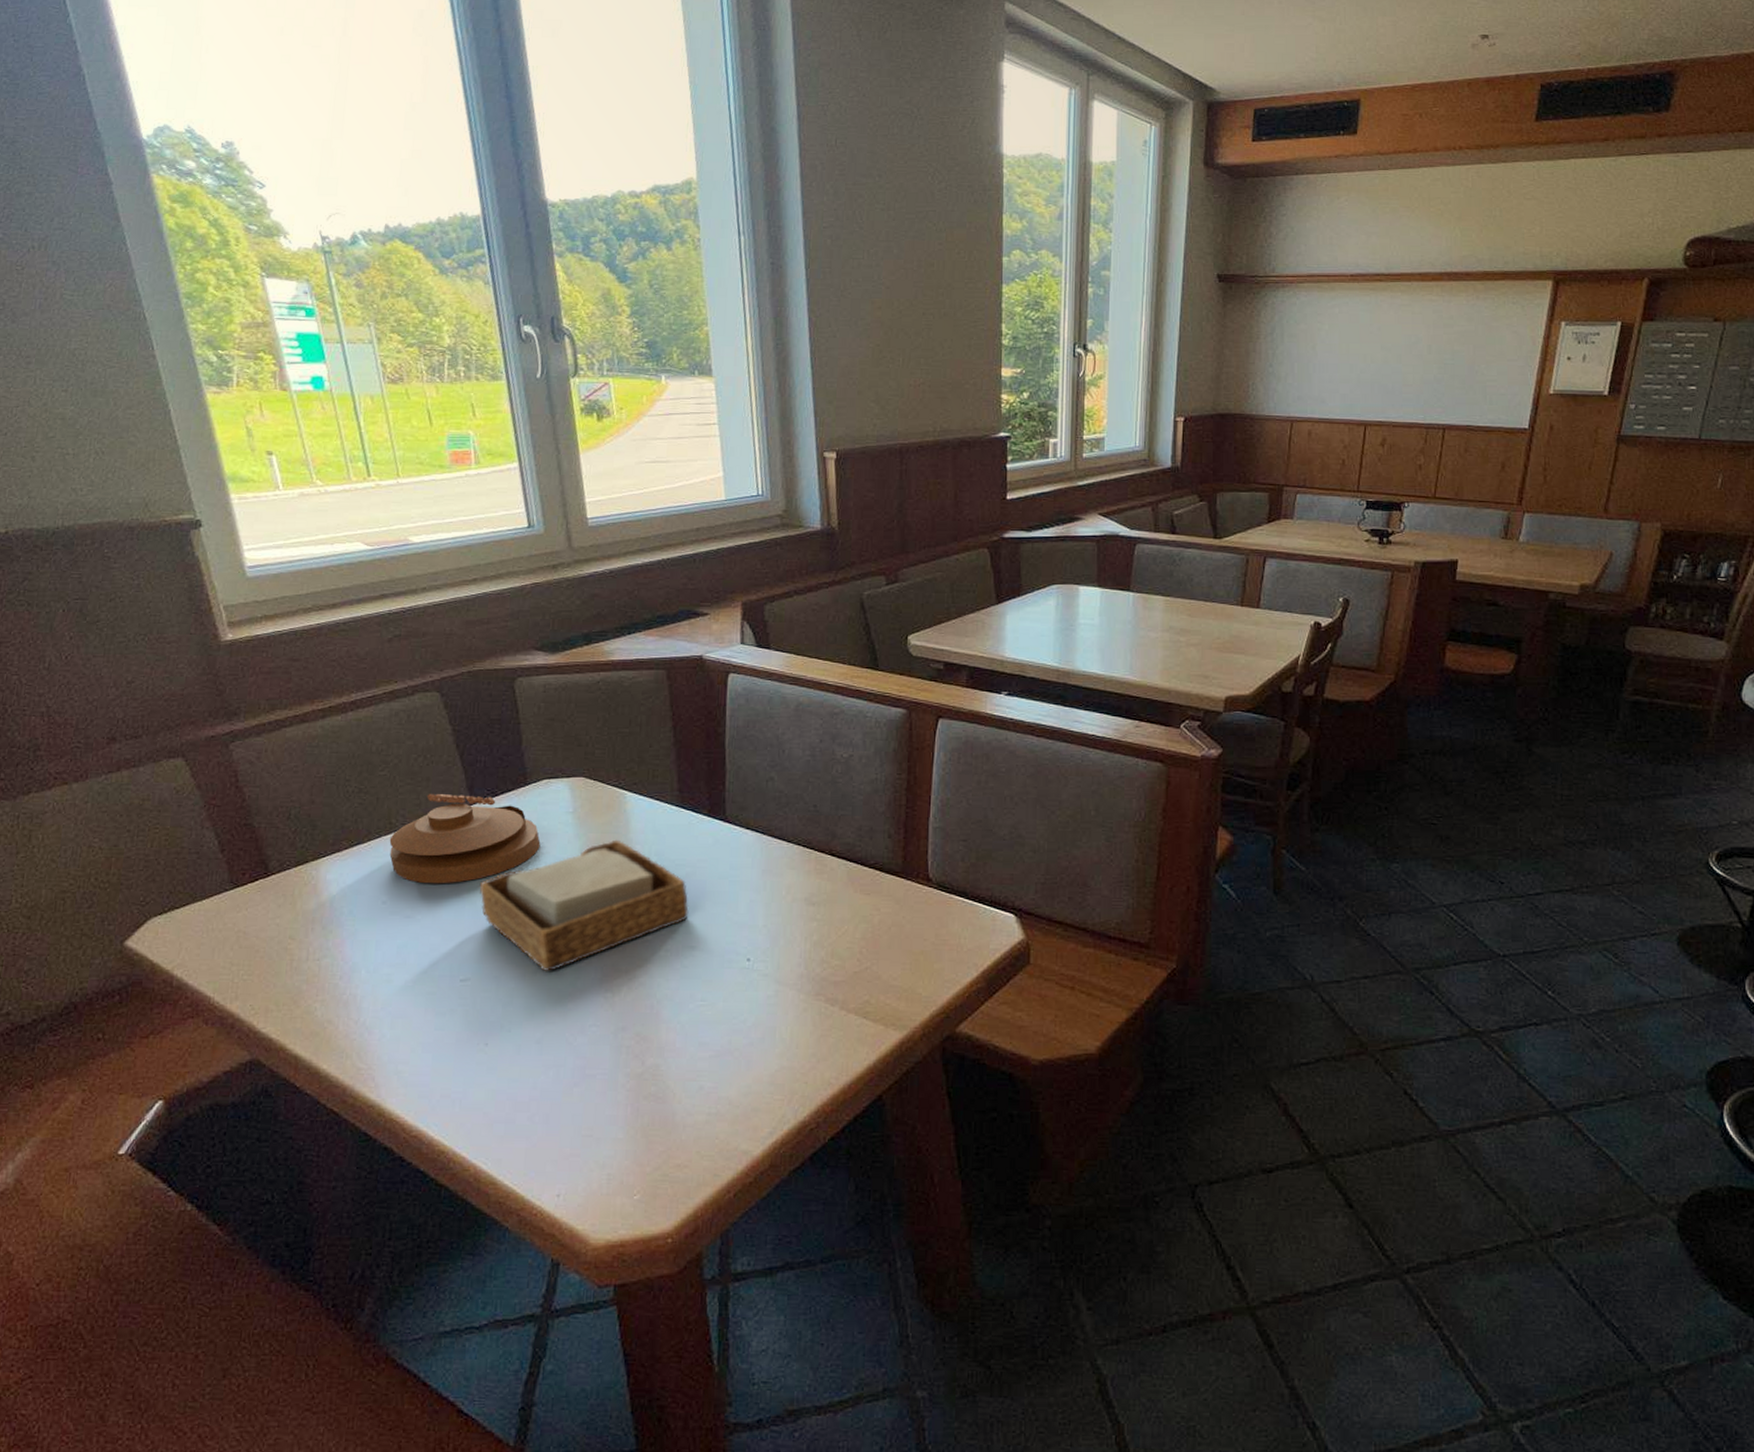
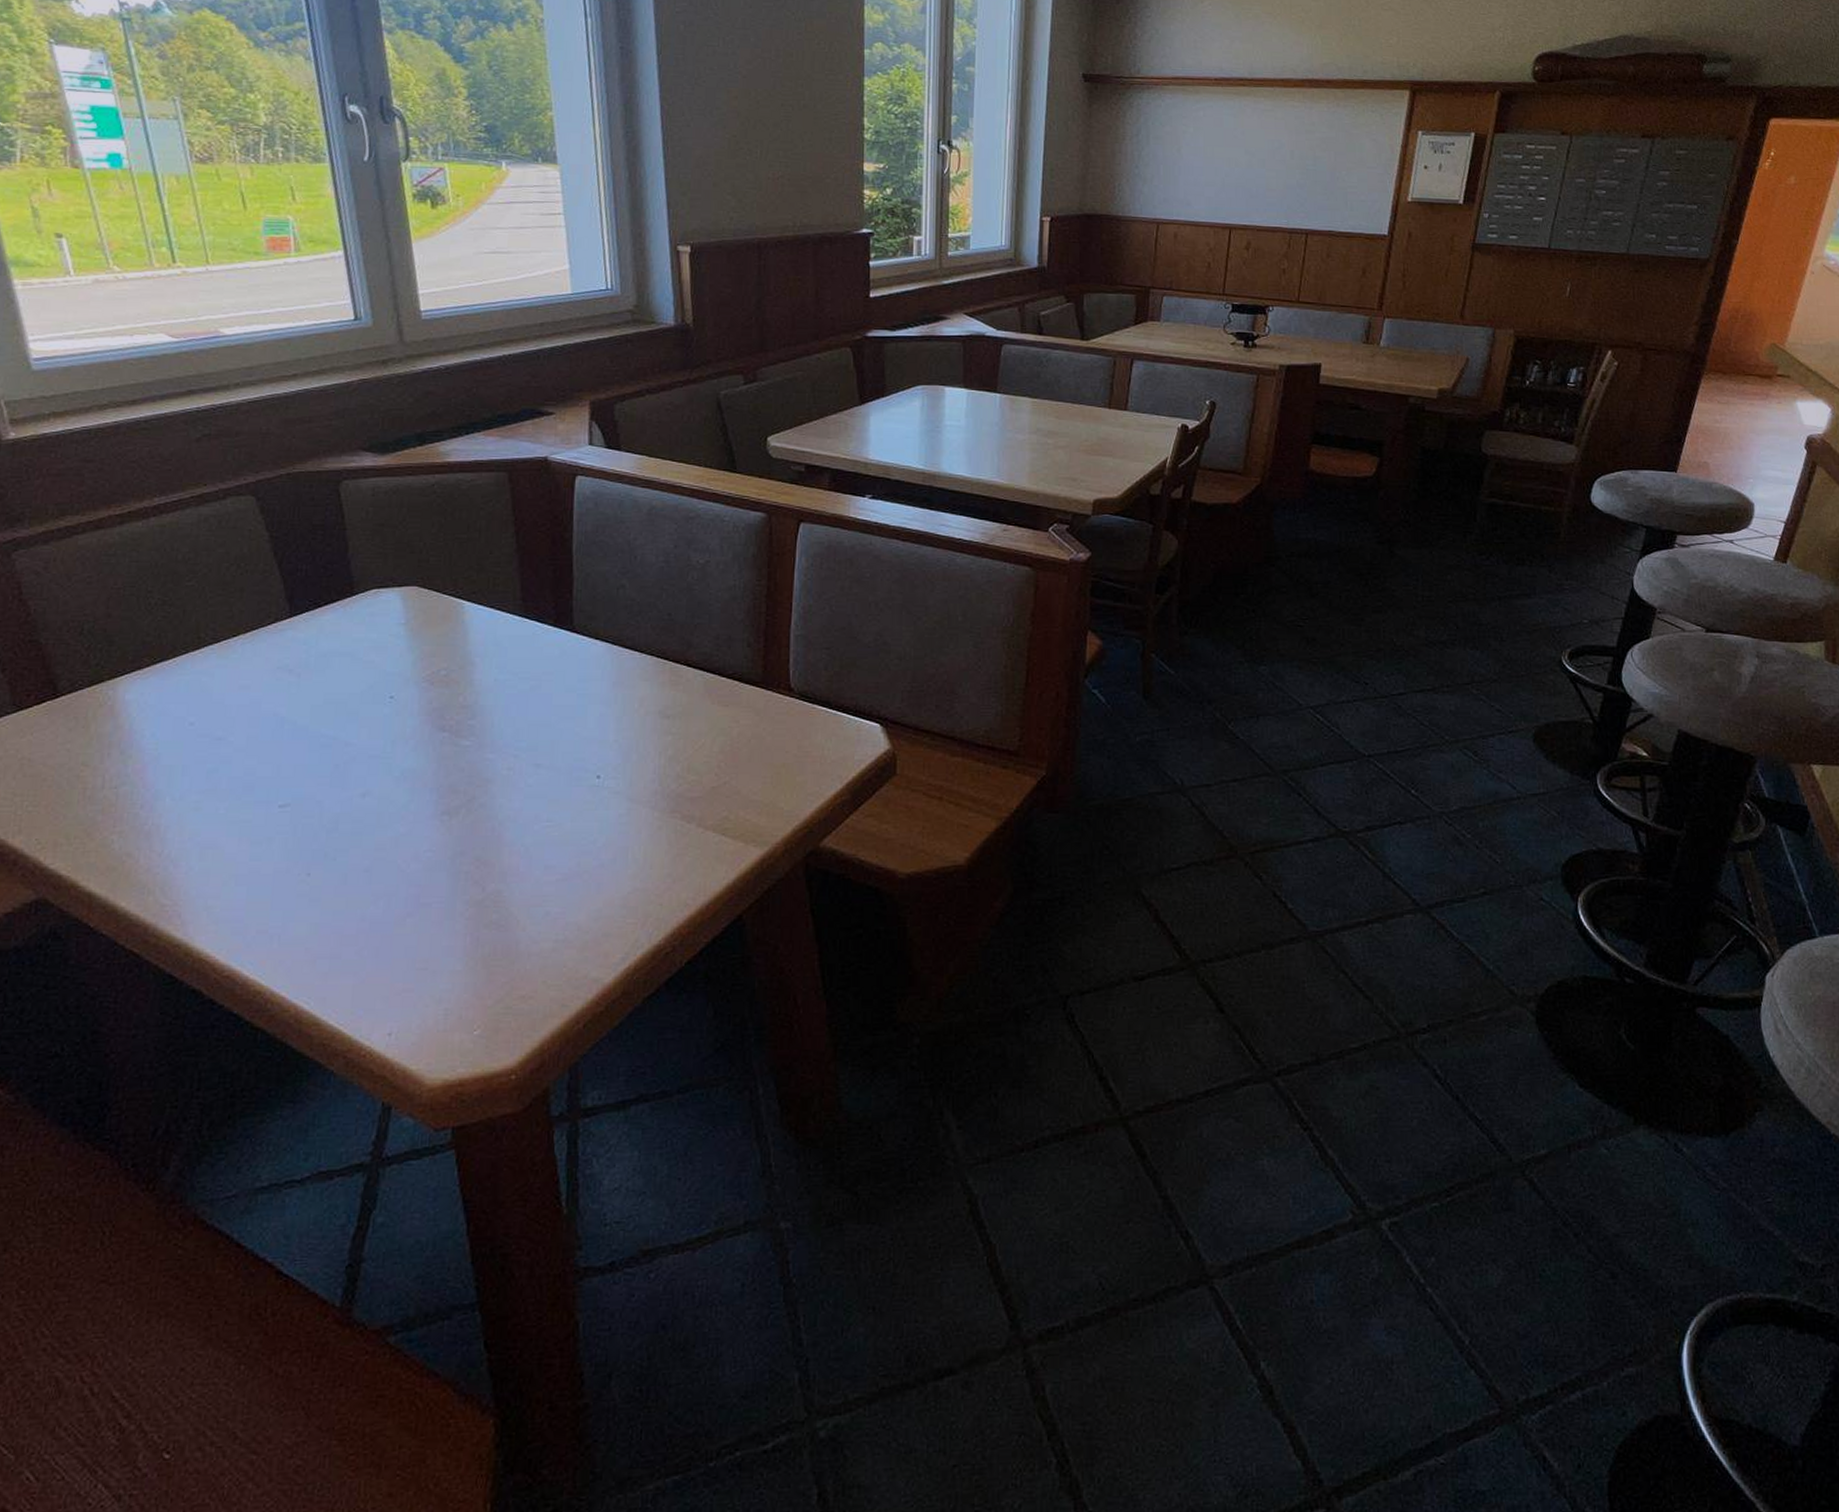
ashtray: present [389,793,541,884] -> none [197,604,369,703]
napkin holder: present [479,839,689,972] -> none [300,652,534,795]

